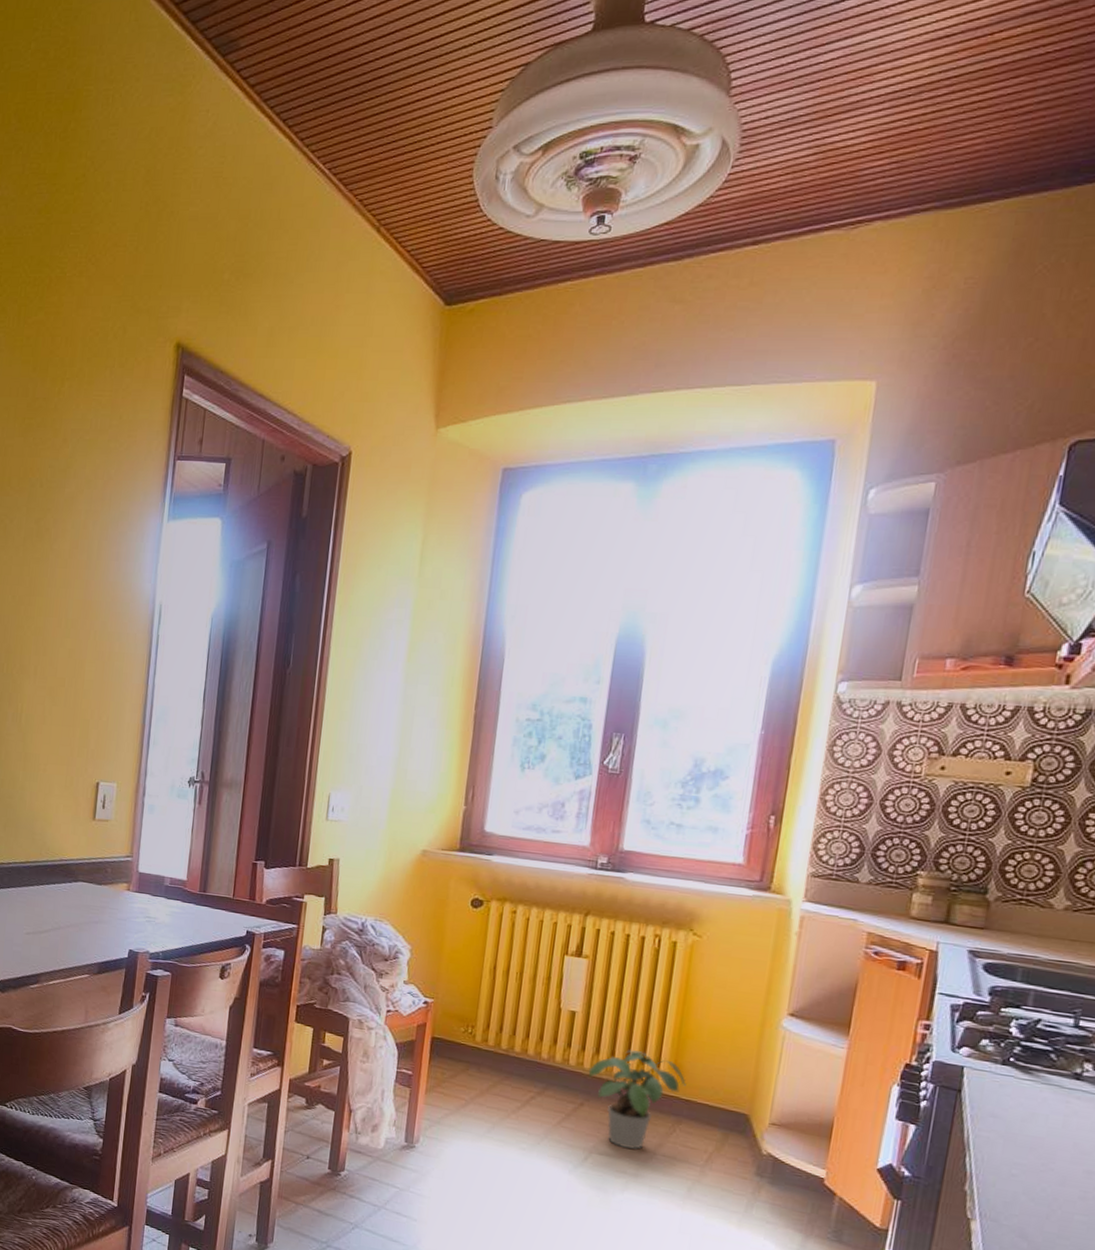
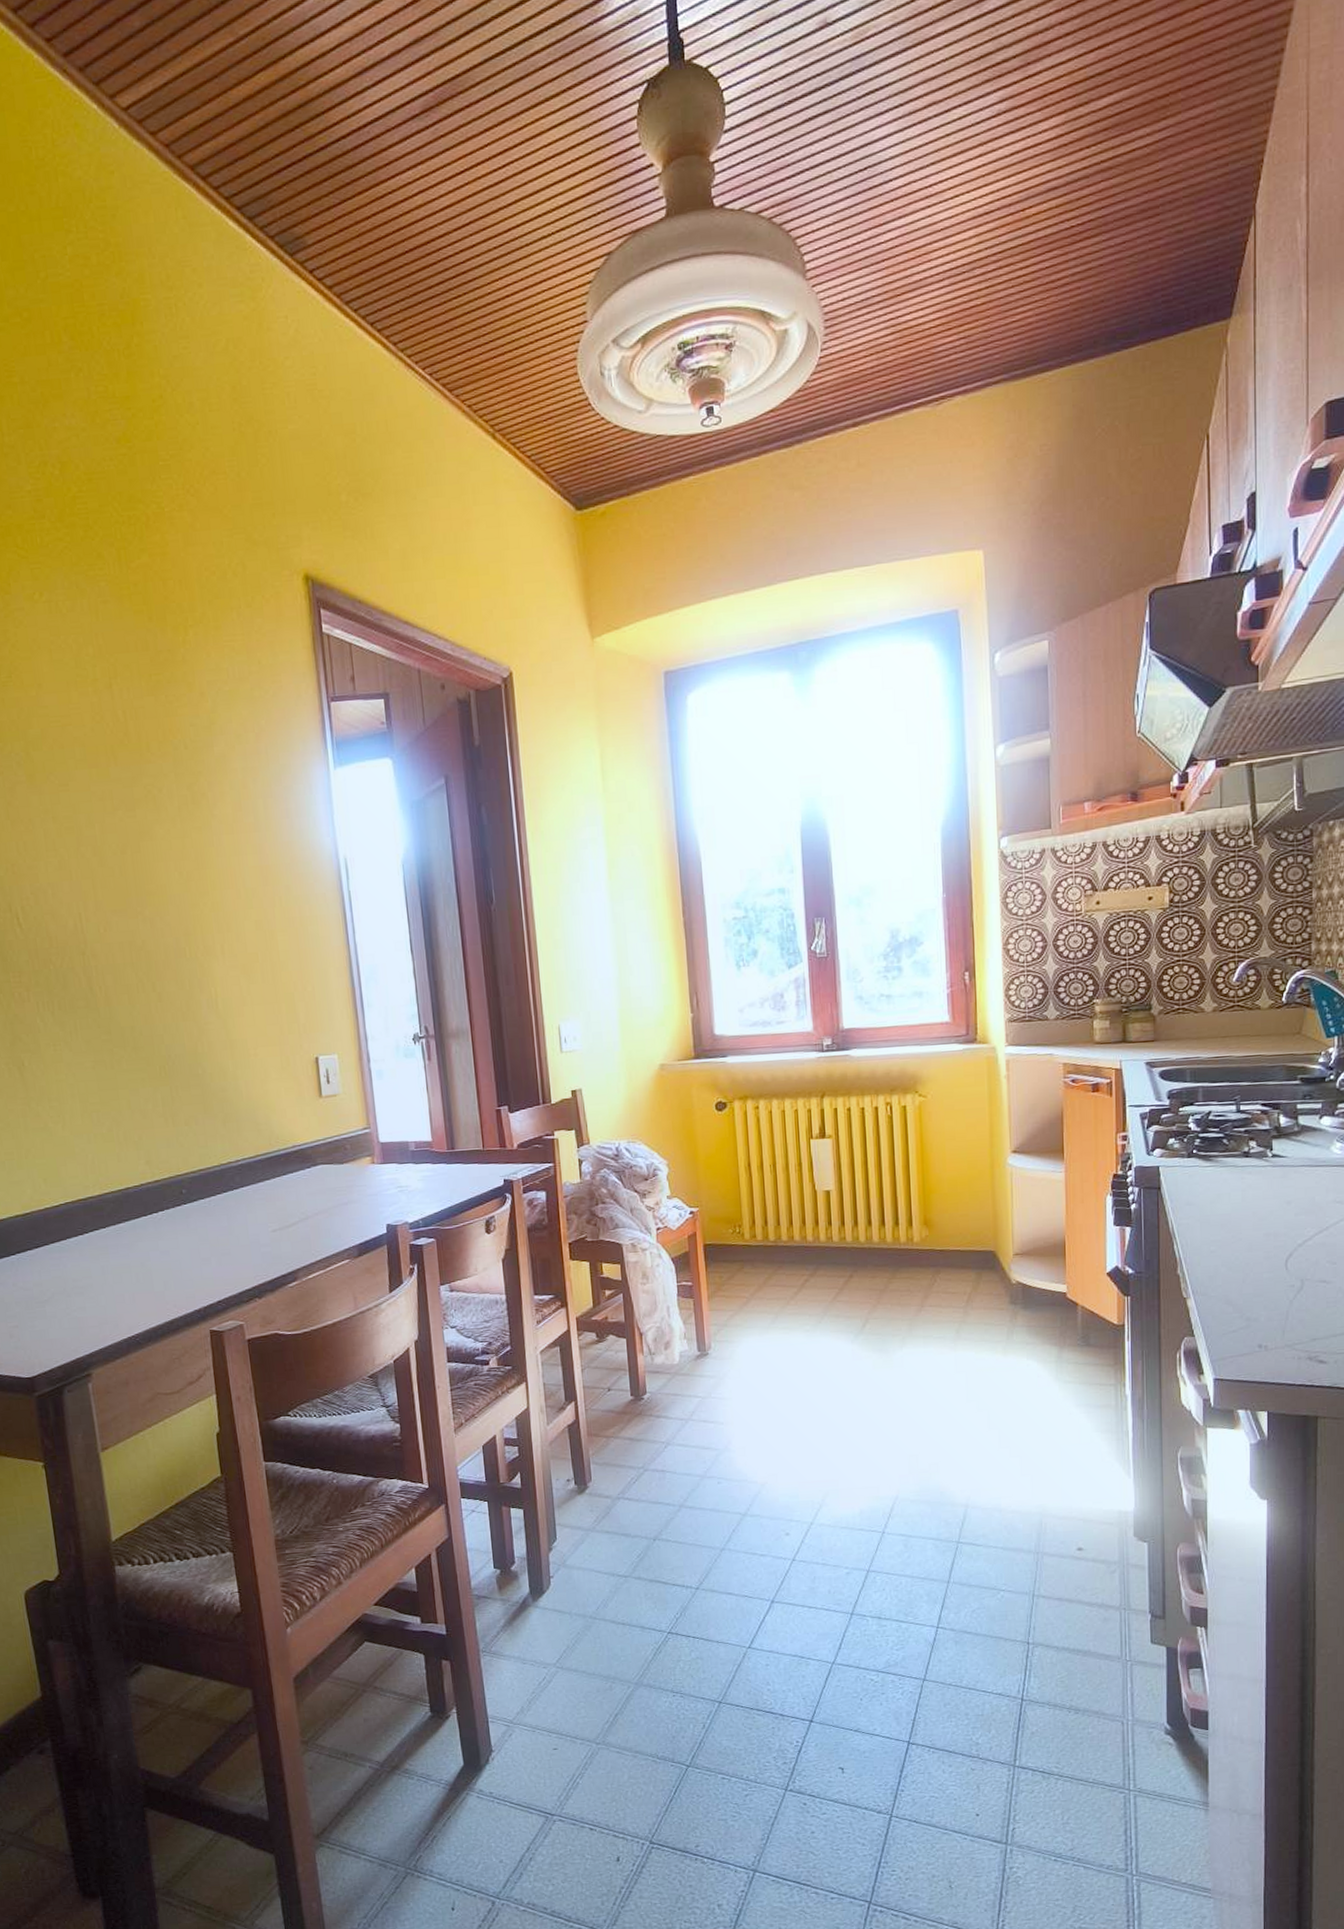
potted plant: present [588,1050,686,1149] -> none [851,1214,938,1307]

